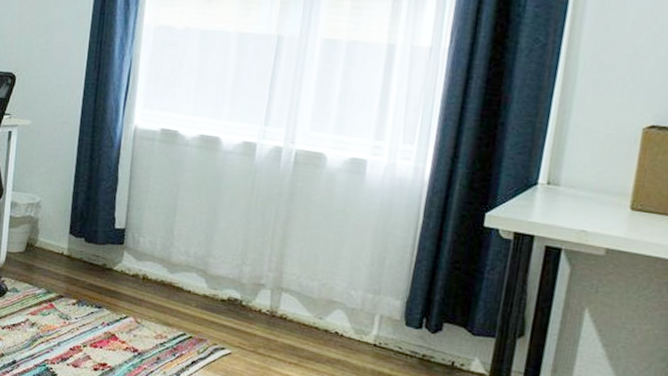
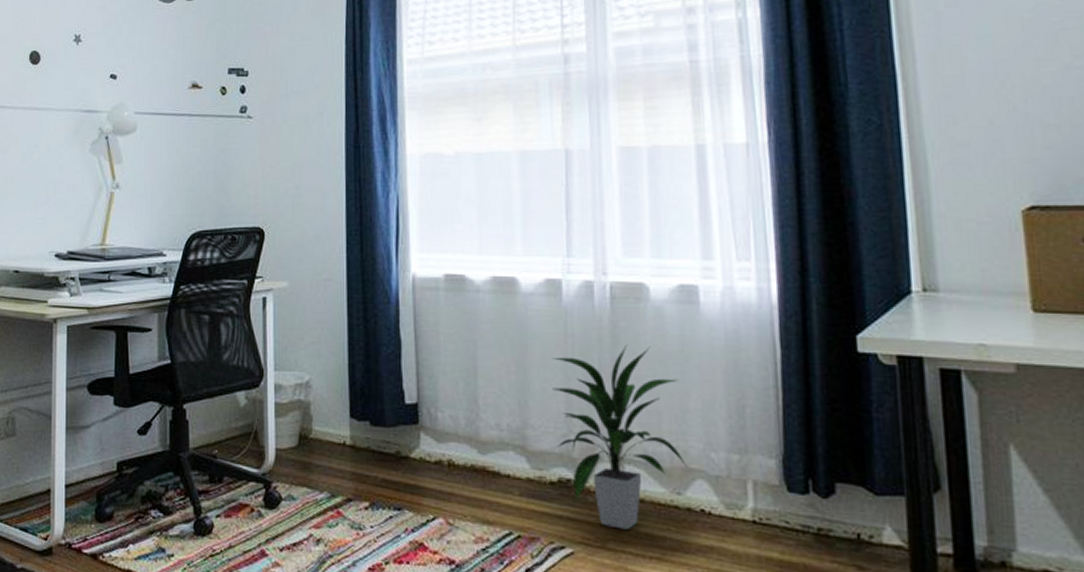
indoor plant: none [232,200,336,341] -> present [551,344,689,530]

